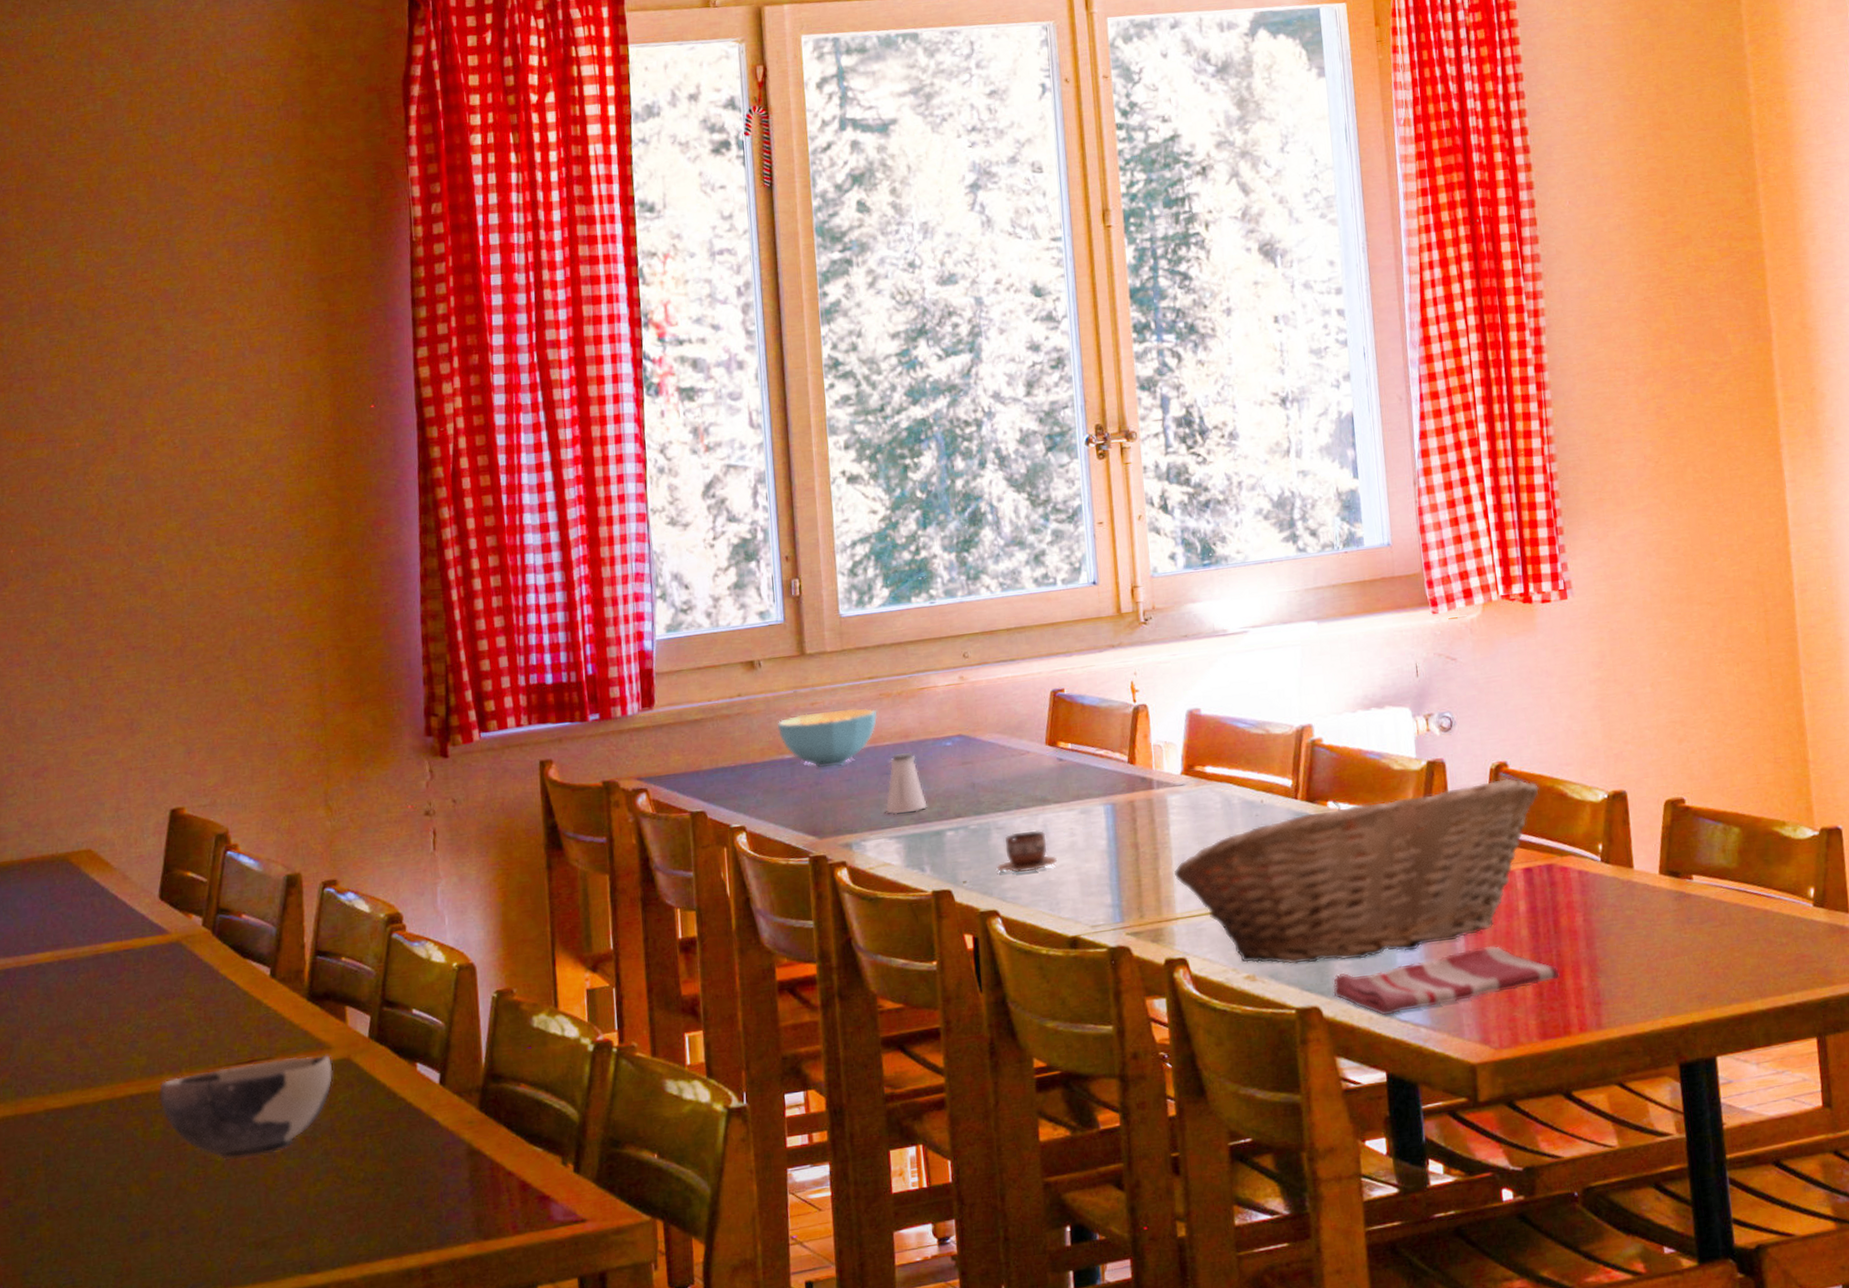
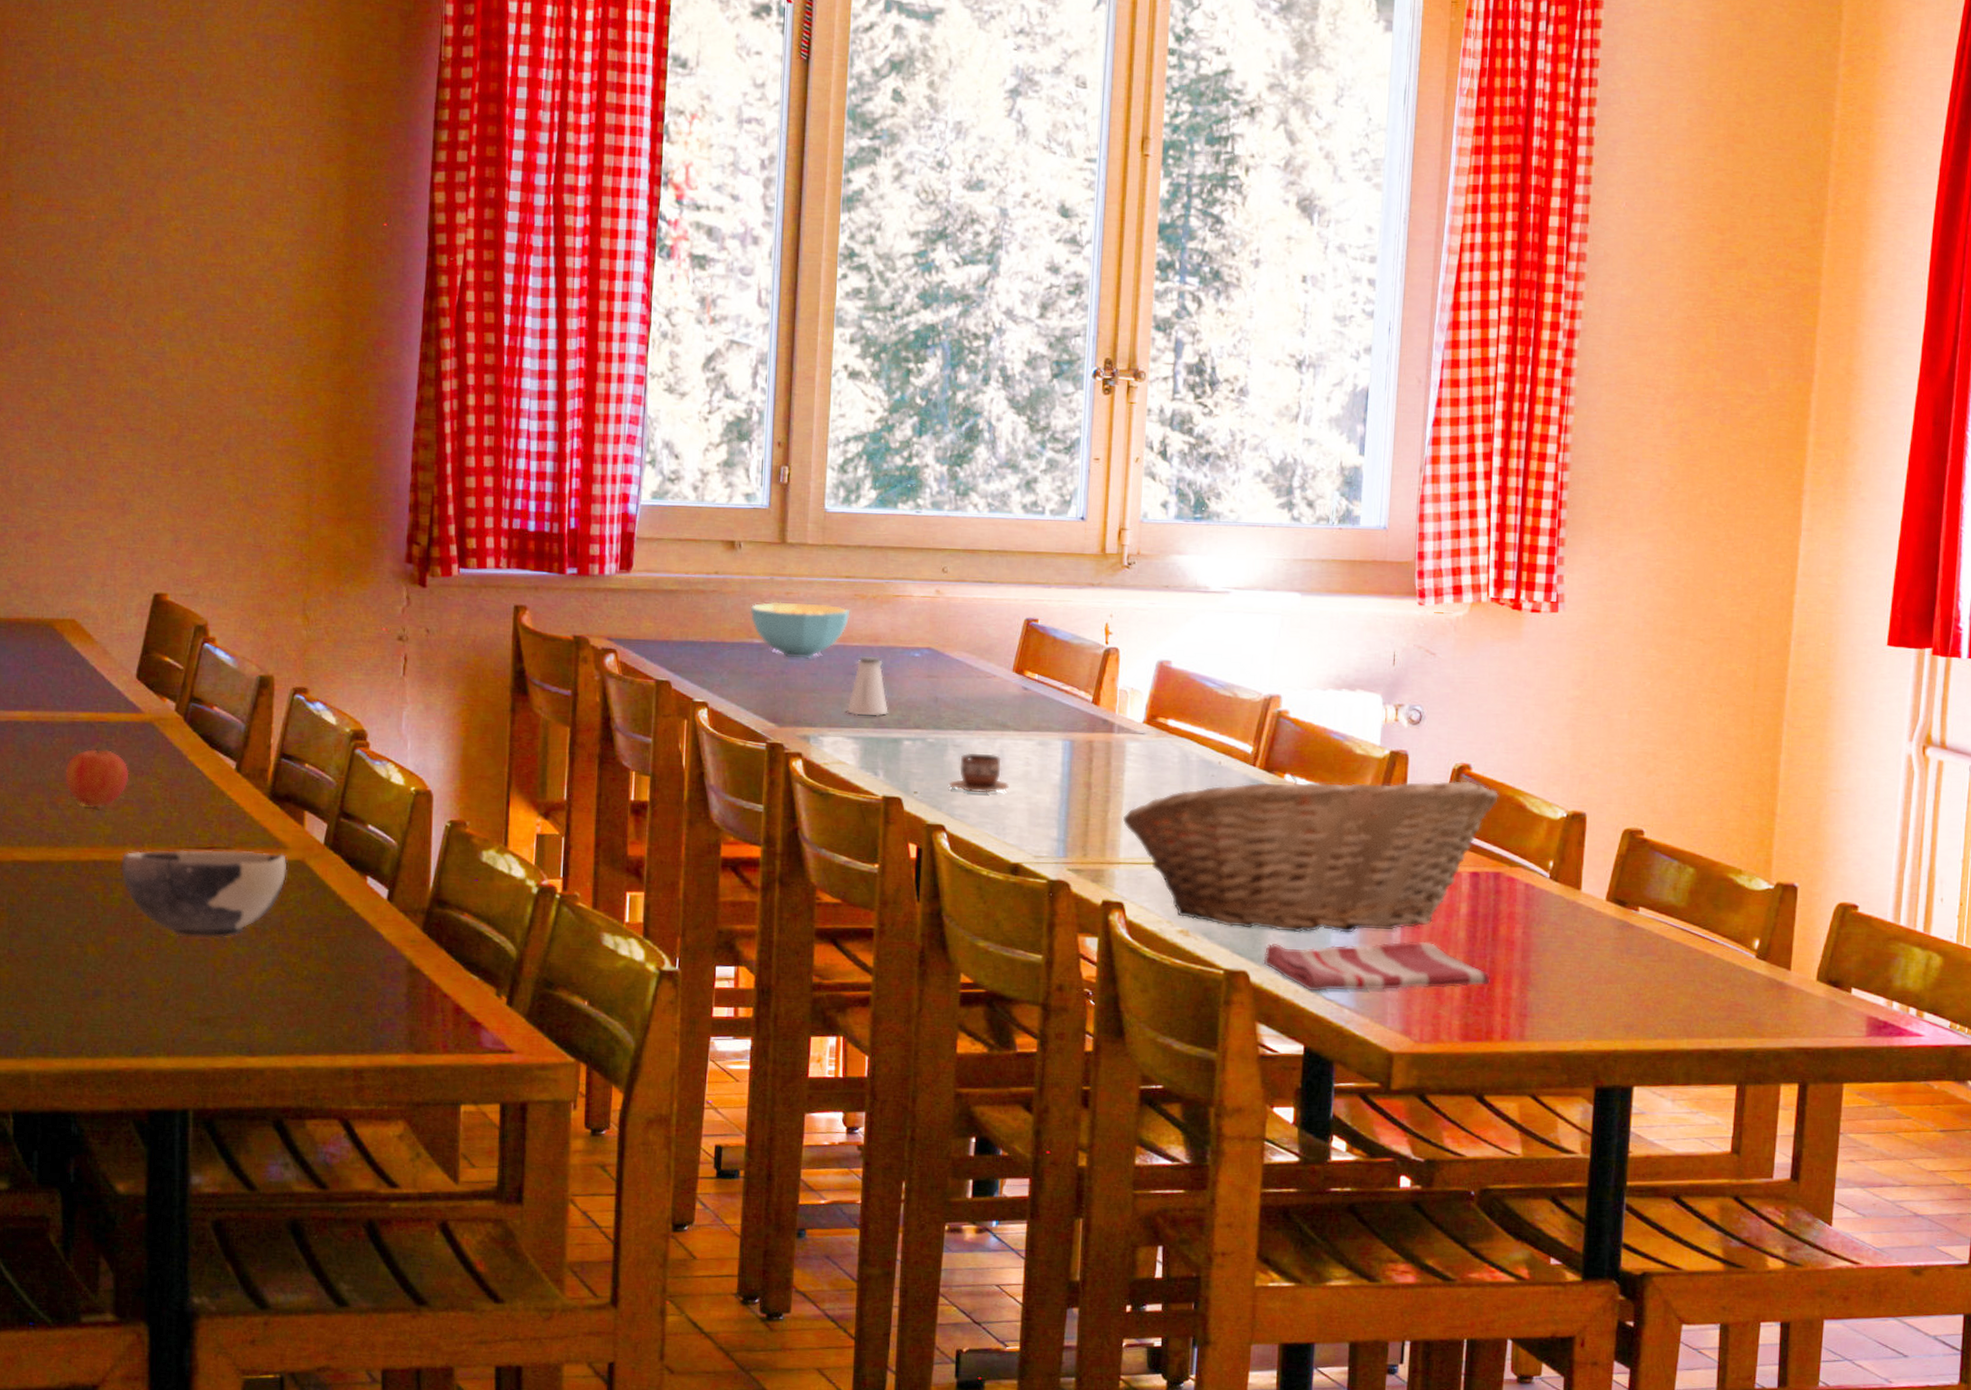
apple: none [93,976,161,1041] -> present [65,747,129,808]

